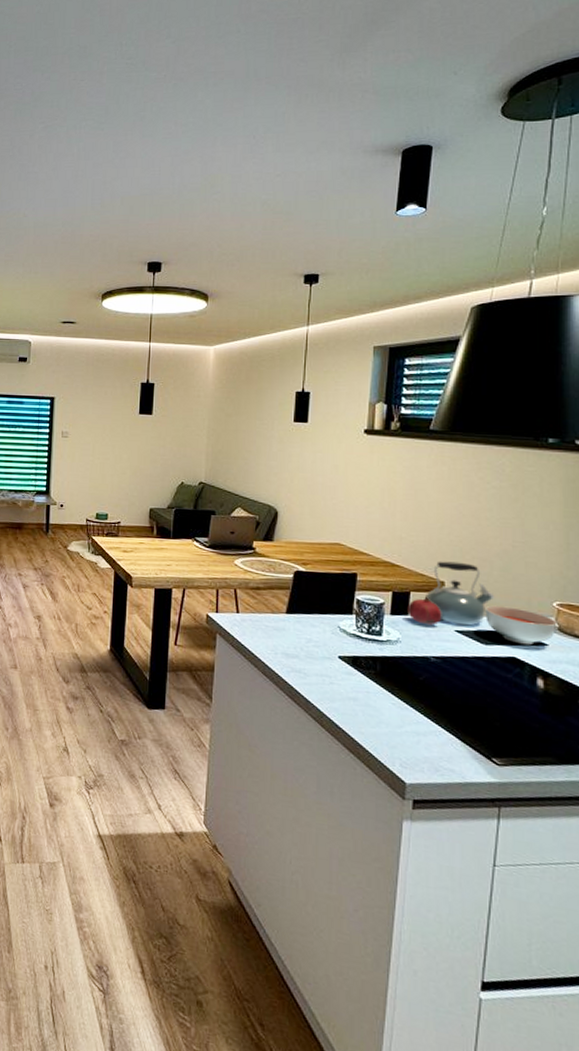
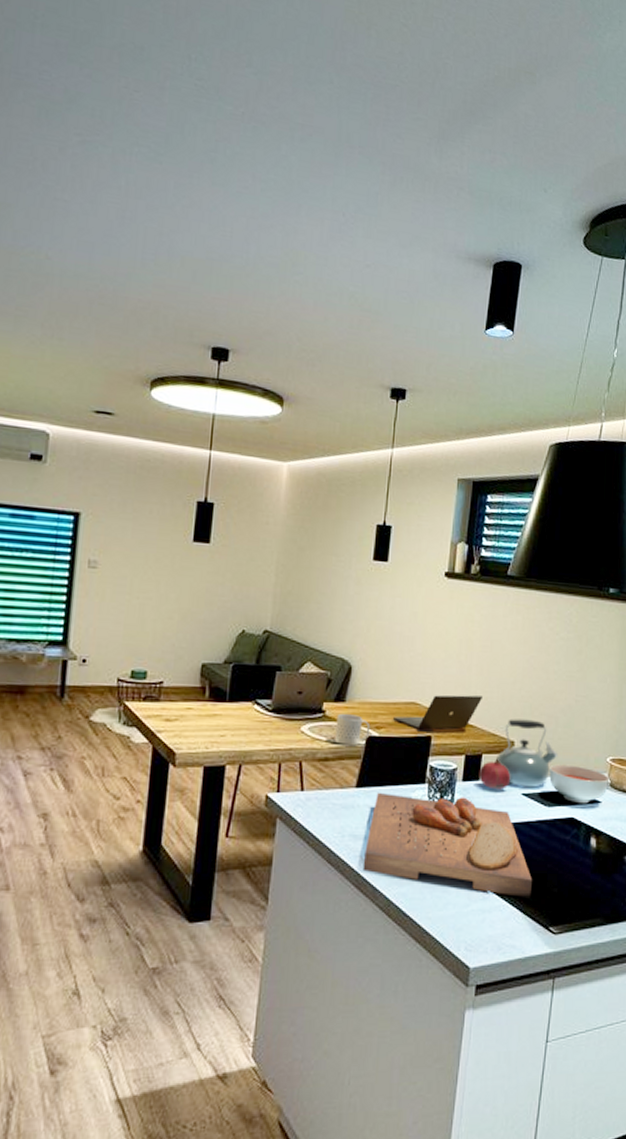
mug: none [265,550,298,579] -> present [335,713,371,746]
cutting board: none [295,618,471,728] -> present [362,792,533,898]
laptop: none [319,537,408,568] -> present [393,695,482,730]

